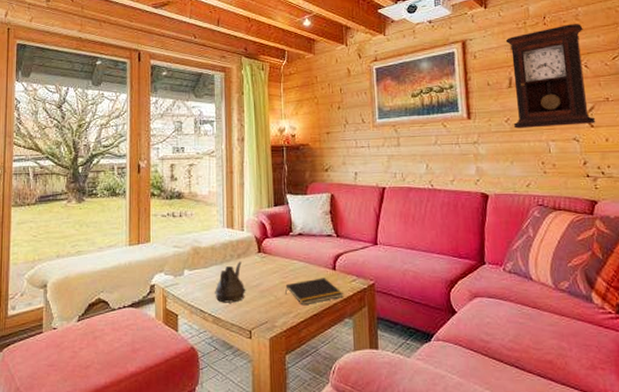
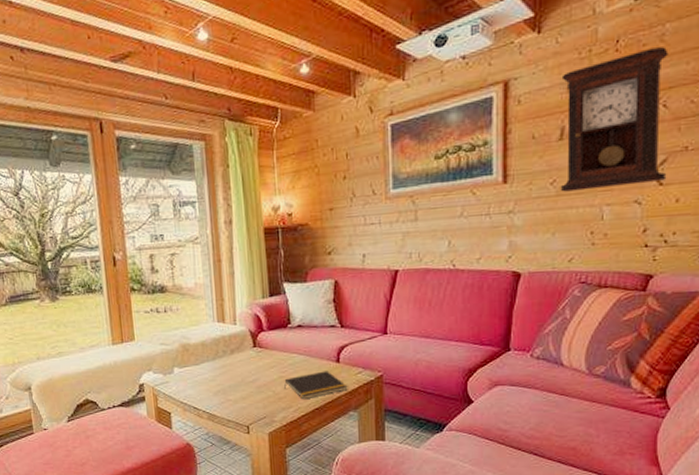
teapot: present [215,261,246,303] -> none [208,357,242,400]

